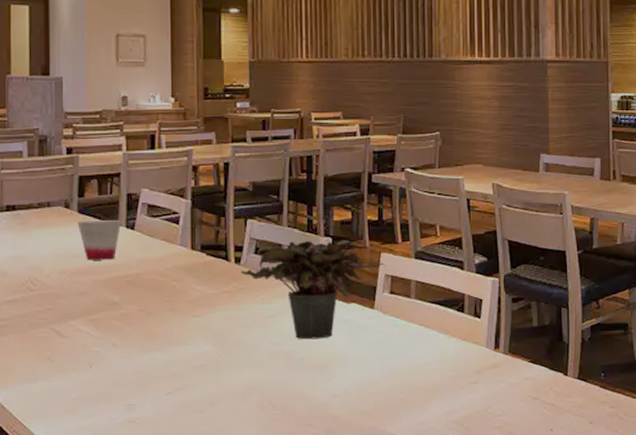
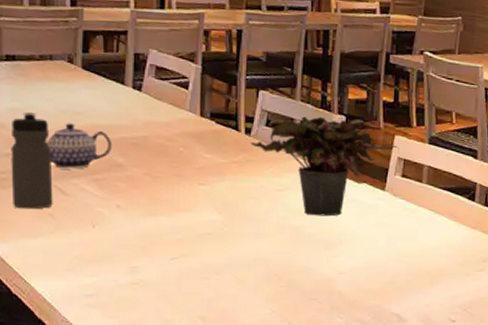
water bottle: none [11,258,52,355] -> present [10,111,53,210]
teapot: none [44,266,108,312] -> present [45,123,112,169]
cup: present [77,220,122,260] -> none [81,77,129,120]

